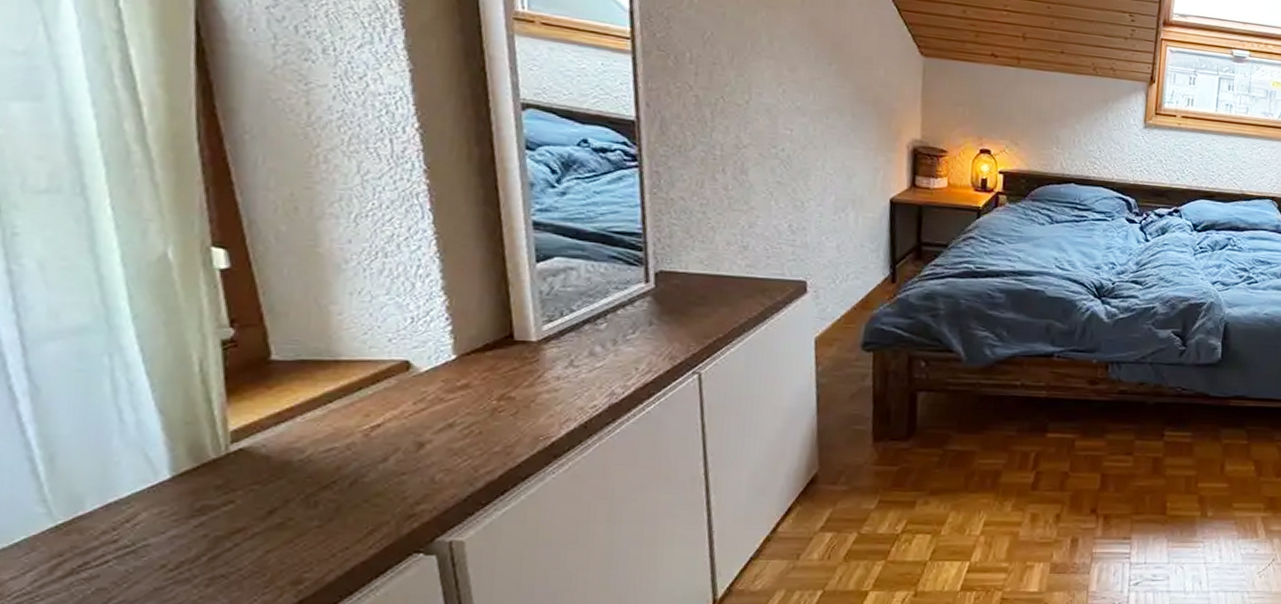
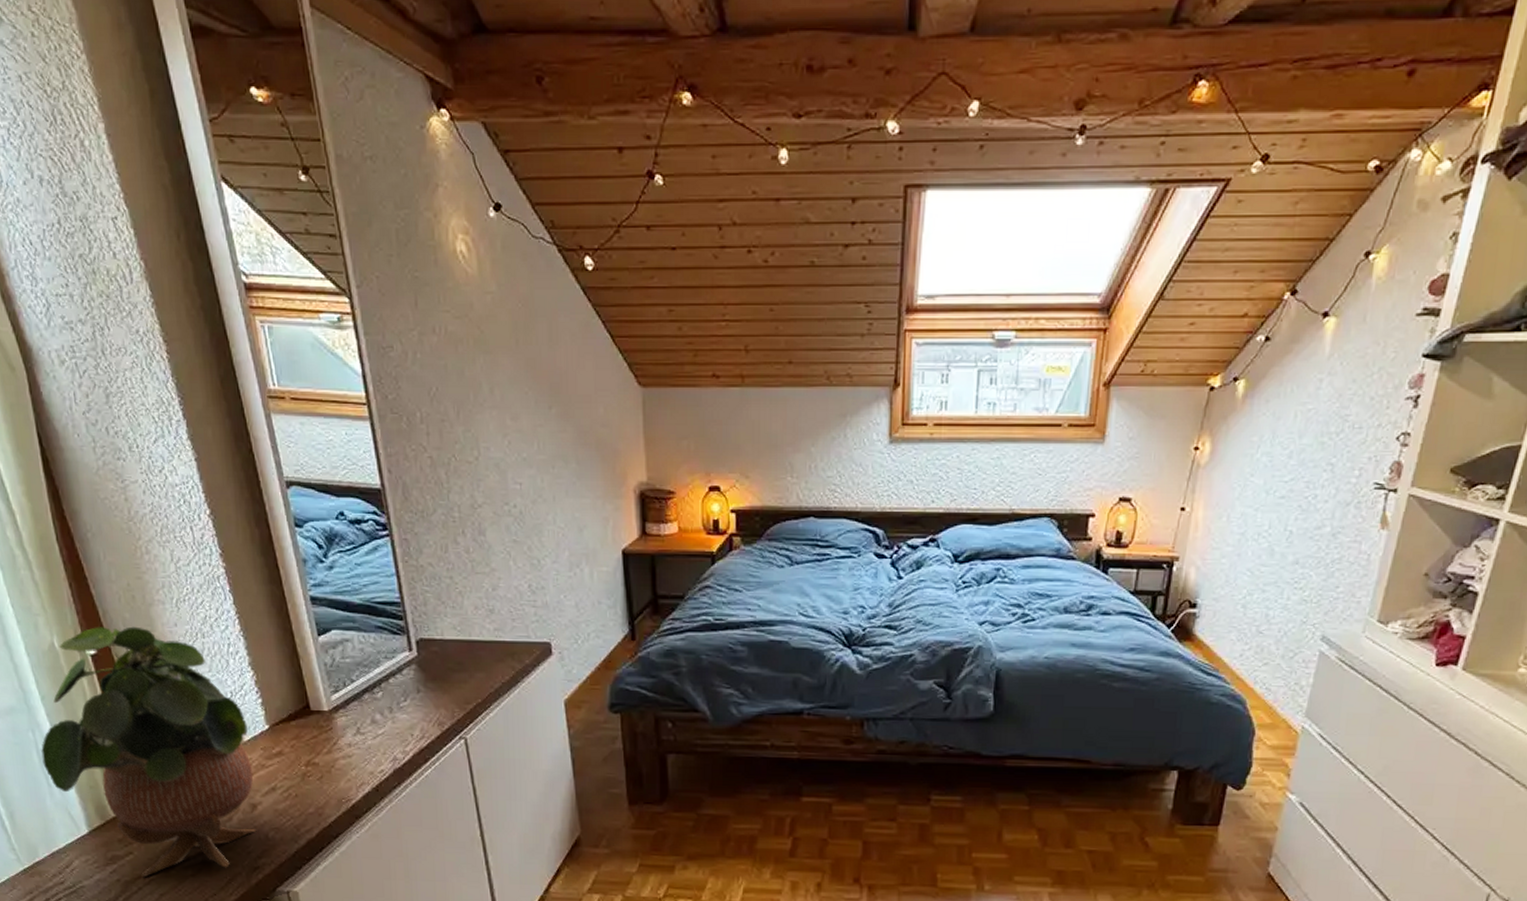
potted plant: none [117,238,428,531] -> present [41,626,258,878]

